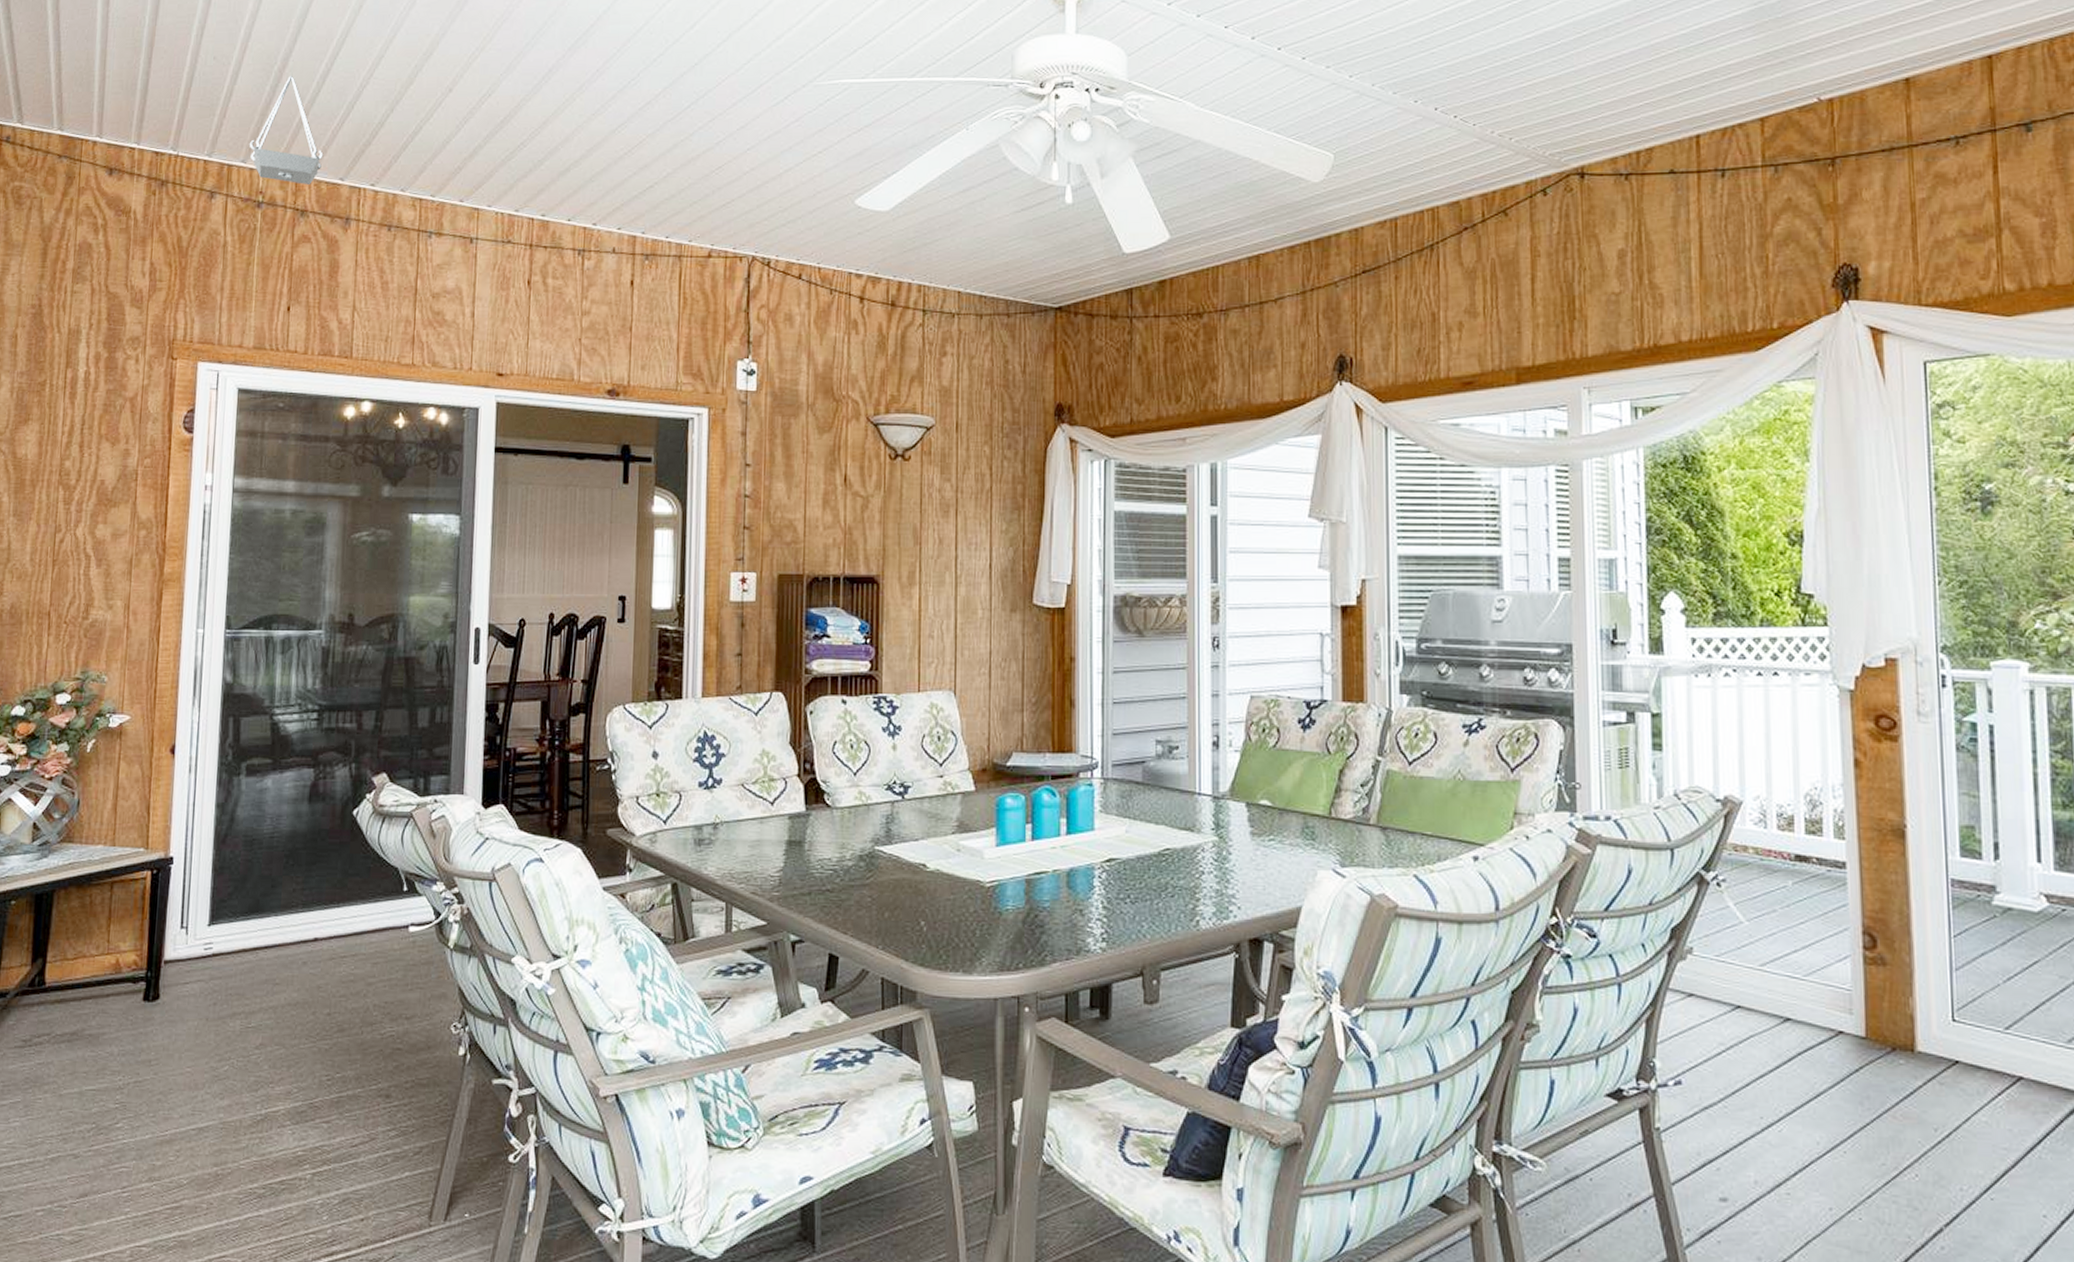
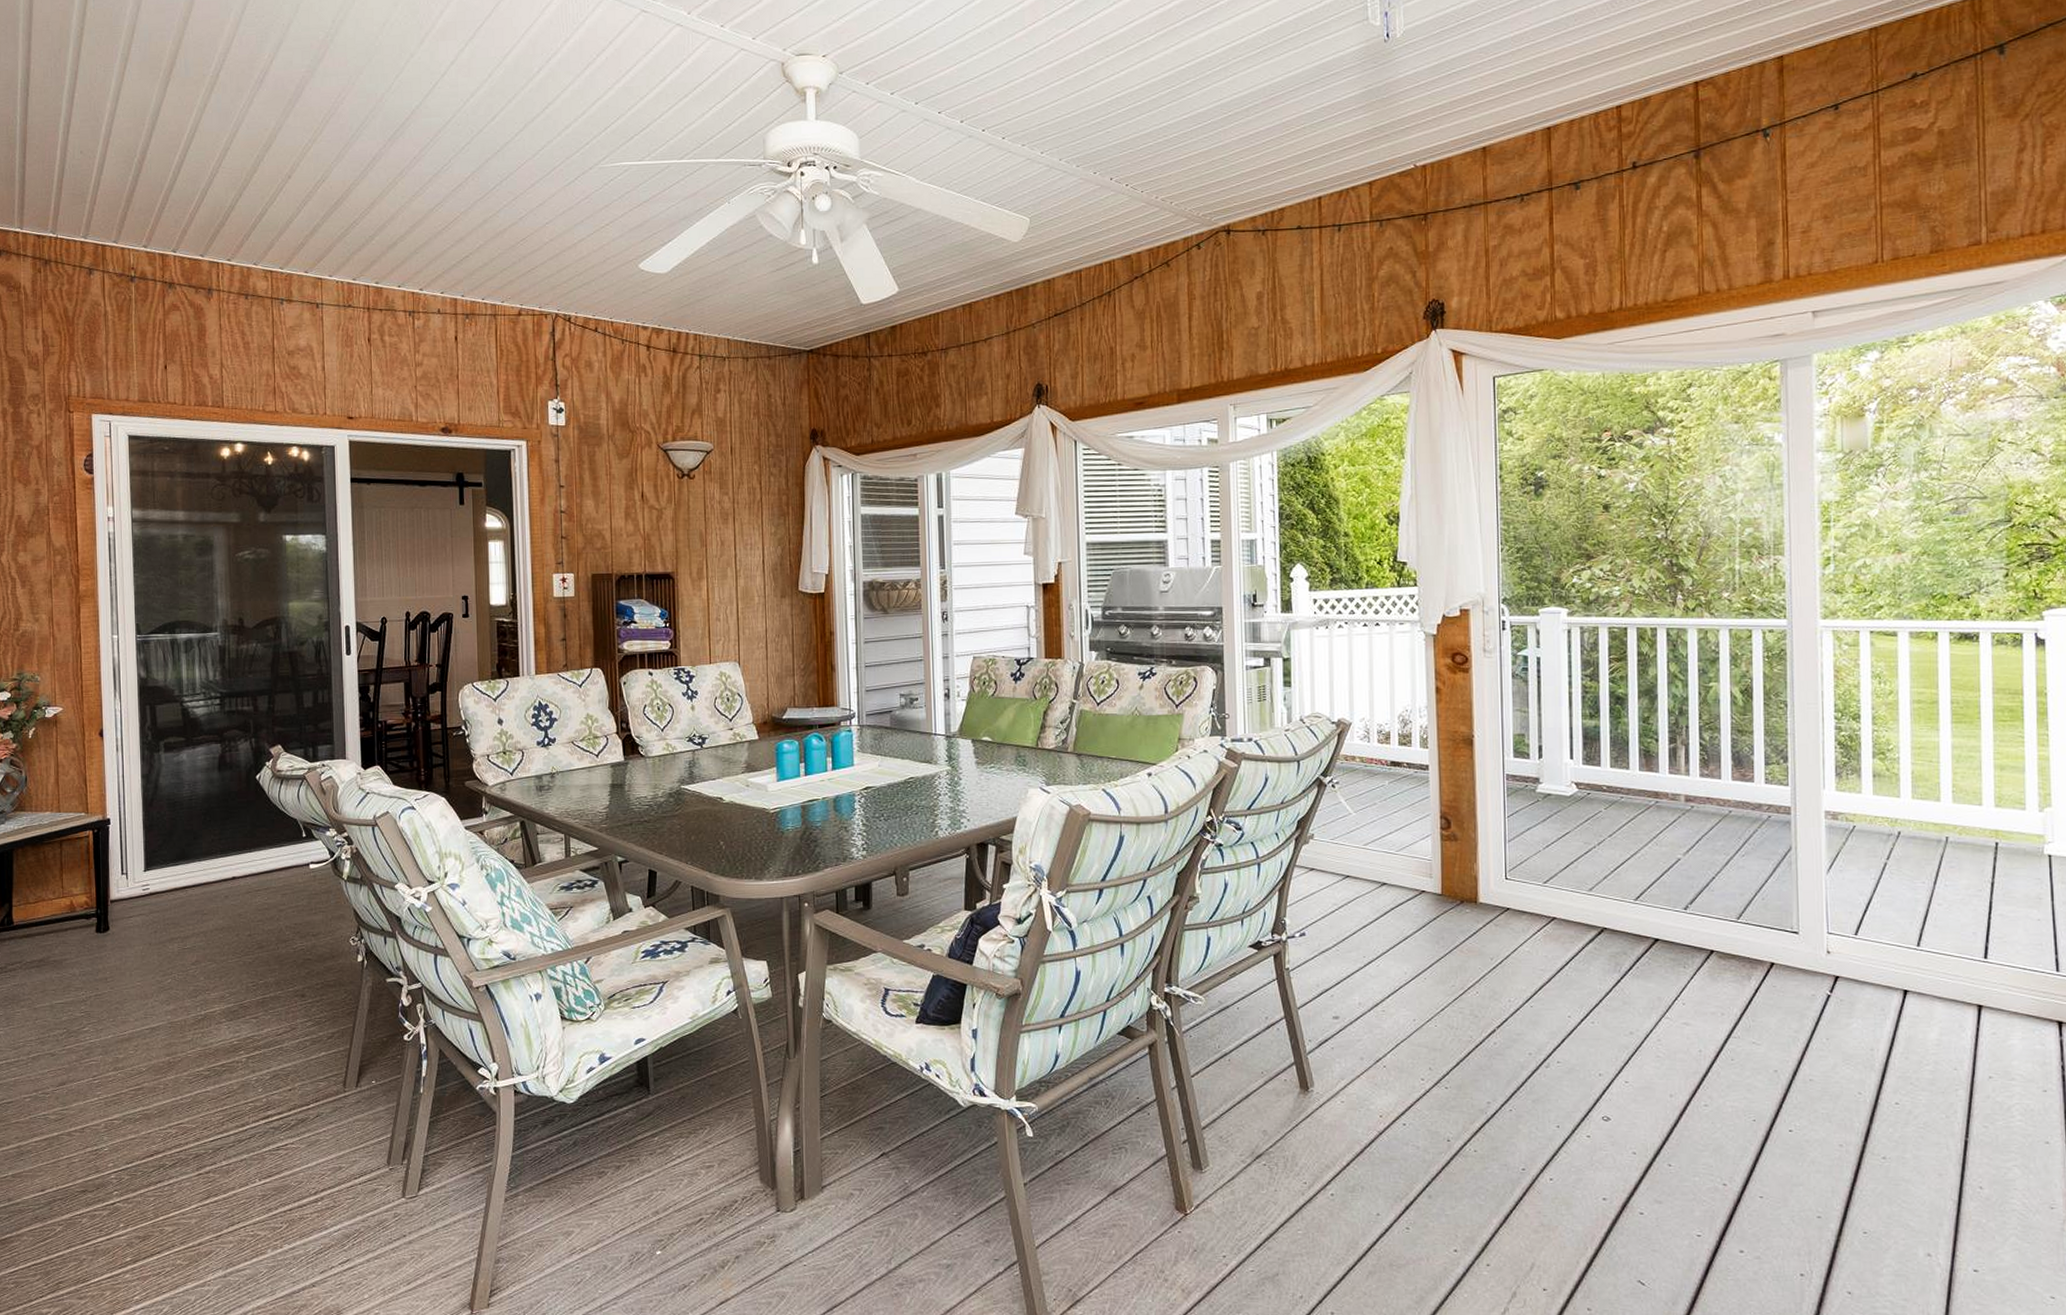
hanging planter: present [249,75,323,186] -> none [118,166,184,262]

